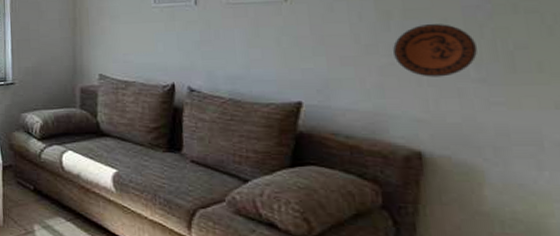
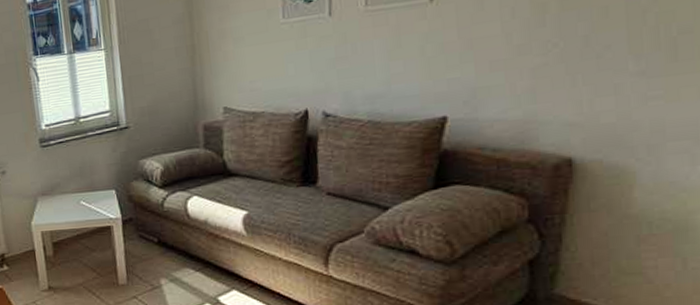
decorative plate: present [393,24,477,77] -> none [548,12,638,76]

